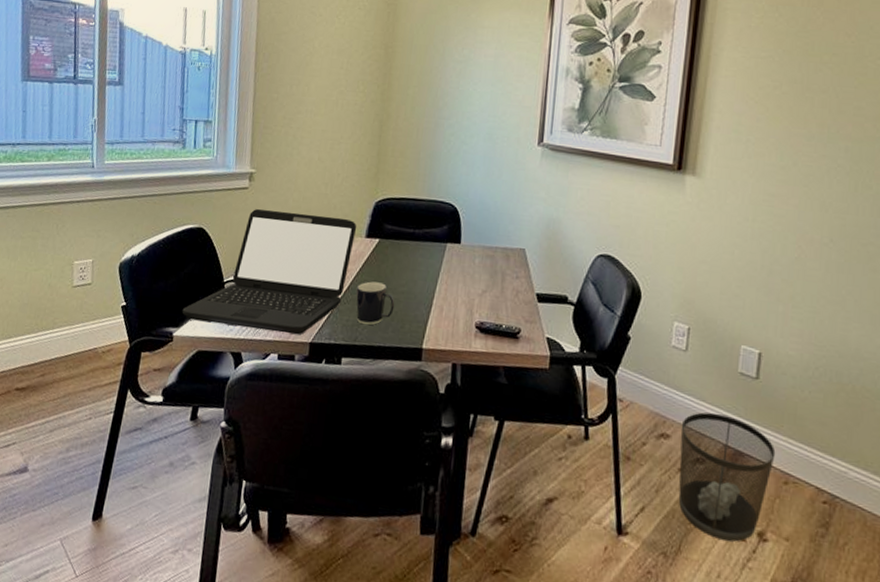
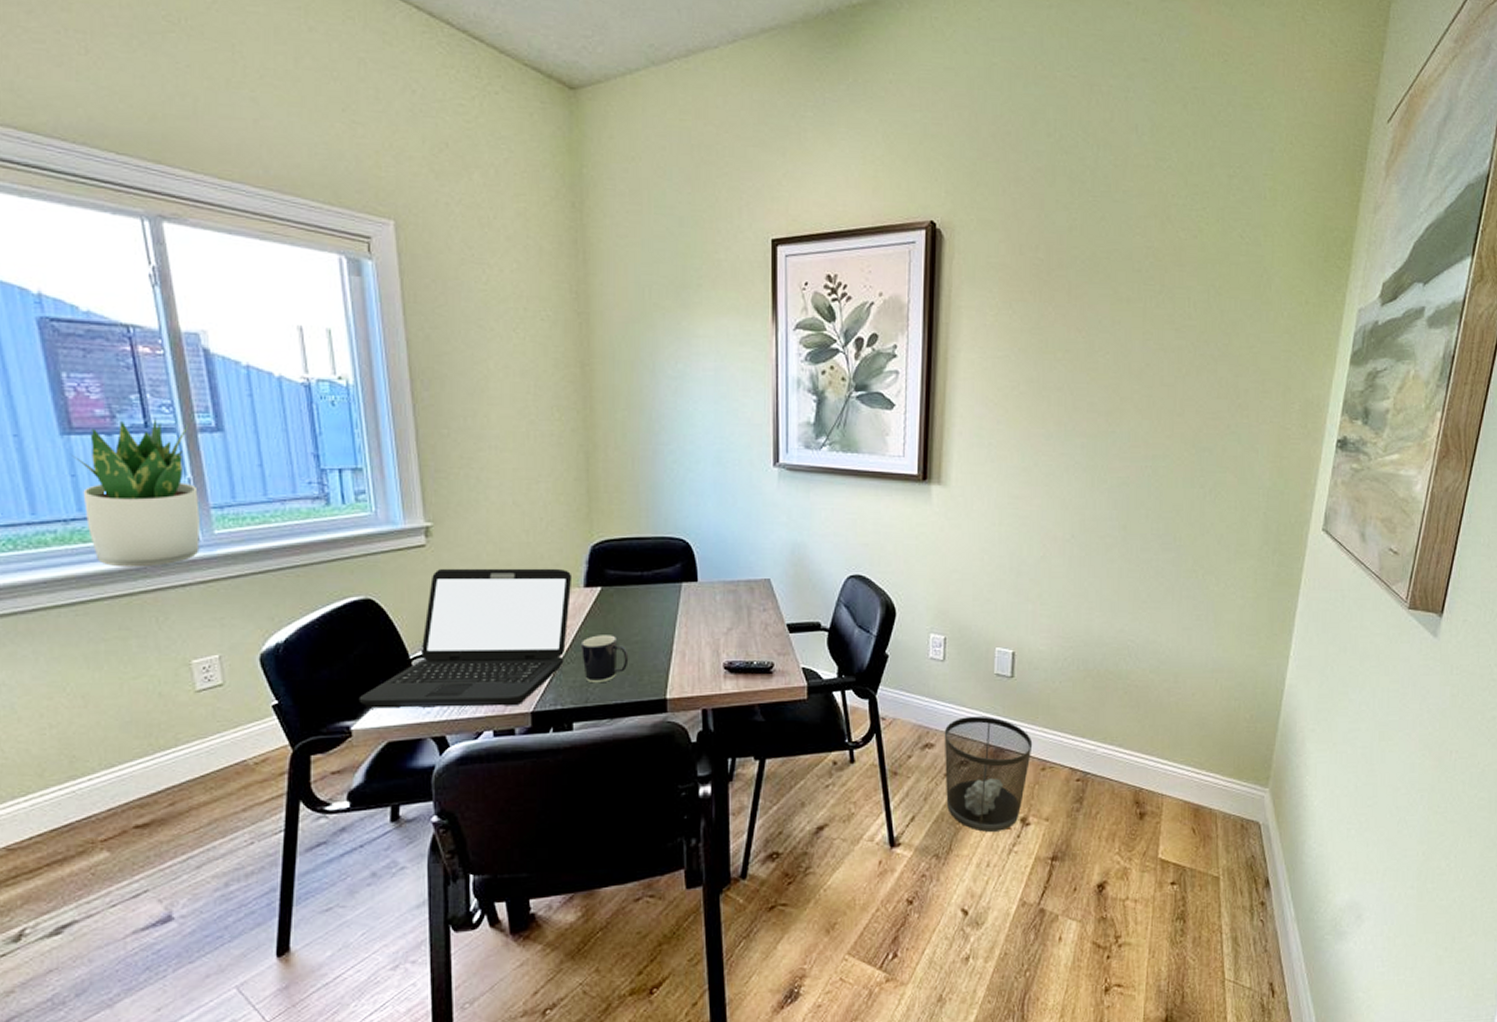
planter: none [26,72,102,185] -> present [72,418,200,568]

